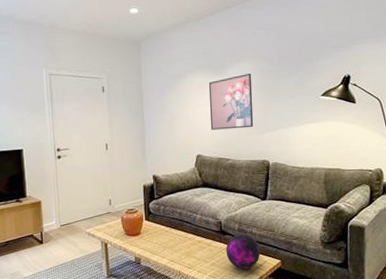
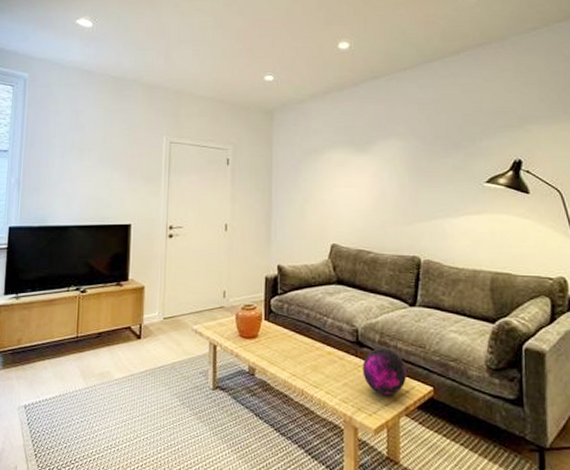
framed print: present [208,74,254,130] -> none [349,152,402,216]

